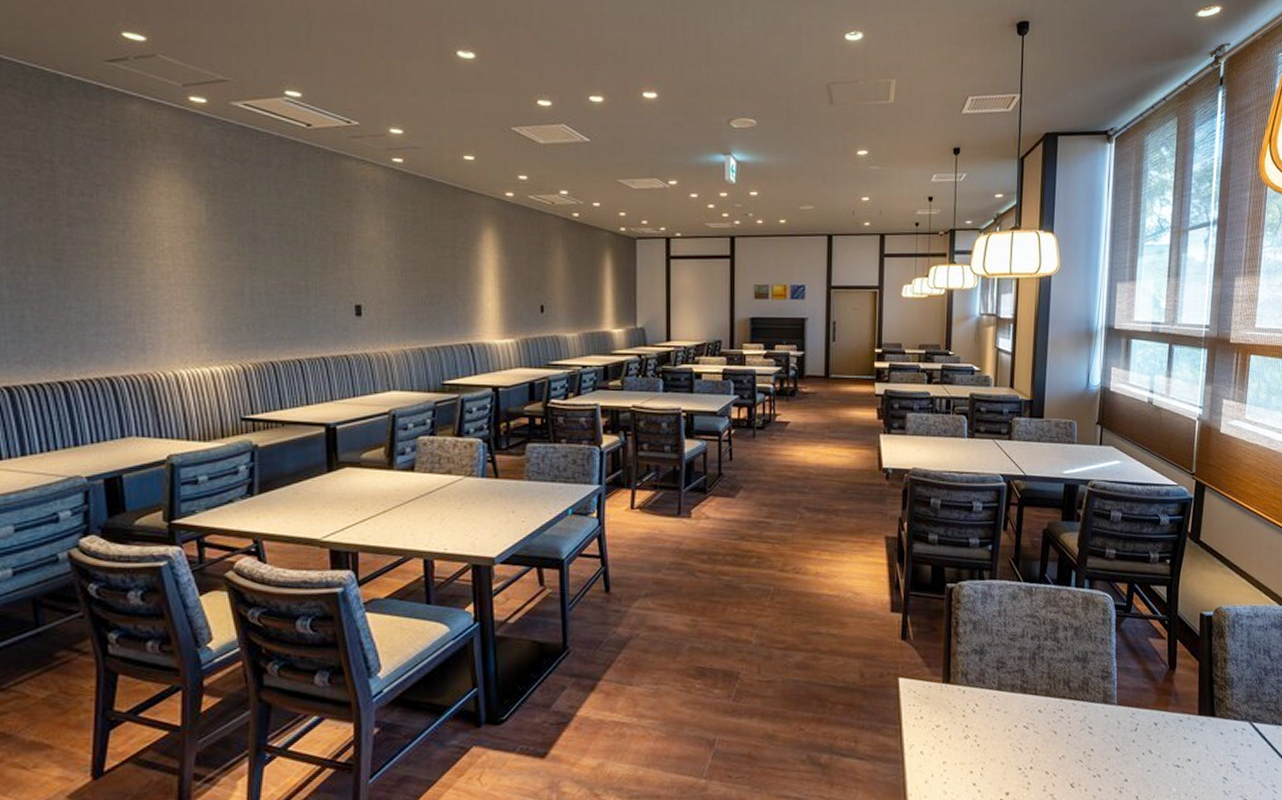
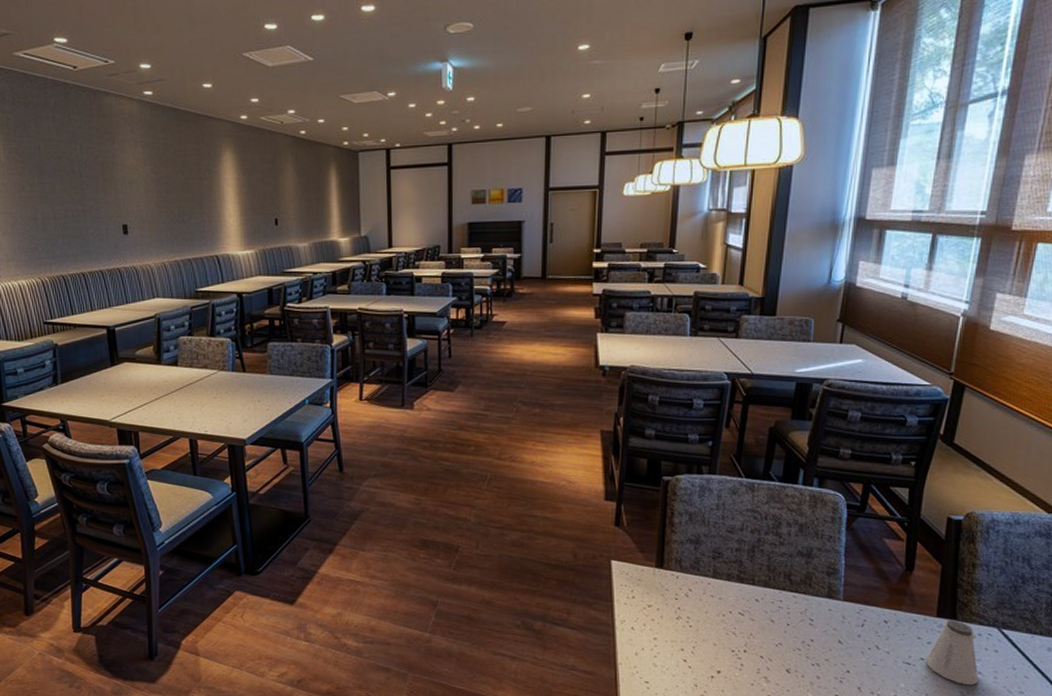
saltshaker: none [1192,717,1238,784] -> present [925,620,979,686]

